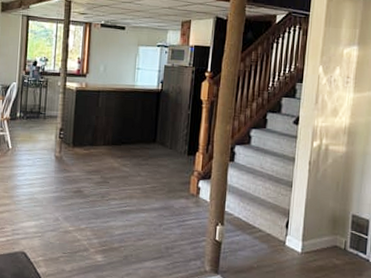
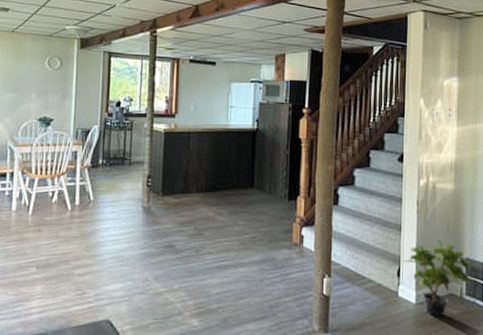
potted plant: none [292,196,357,266] -> present [403,239,471,317]

